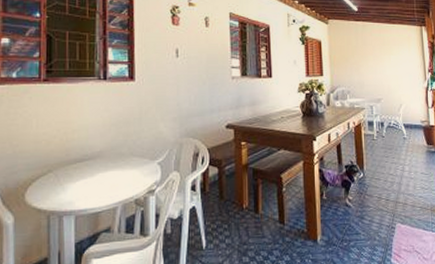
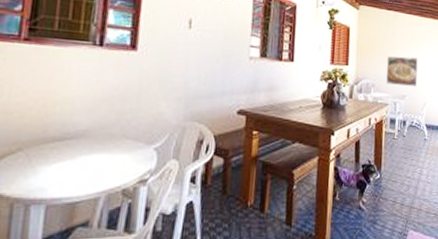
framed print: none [359,61,392,90] -> present [386,56,418,86]

